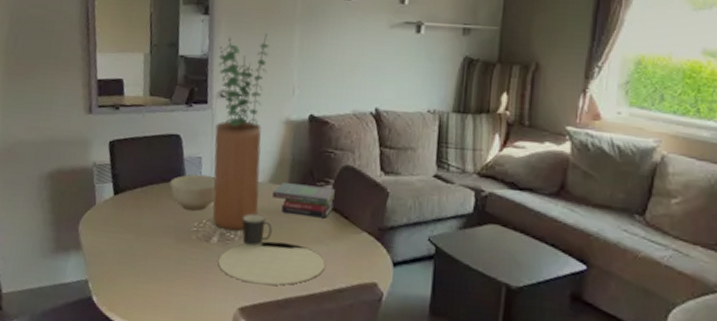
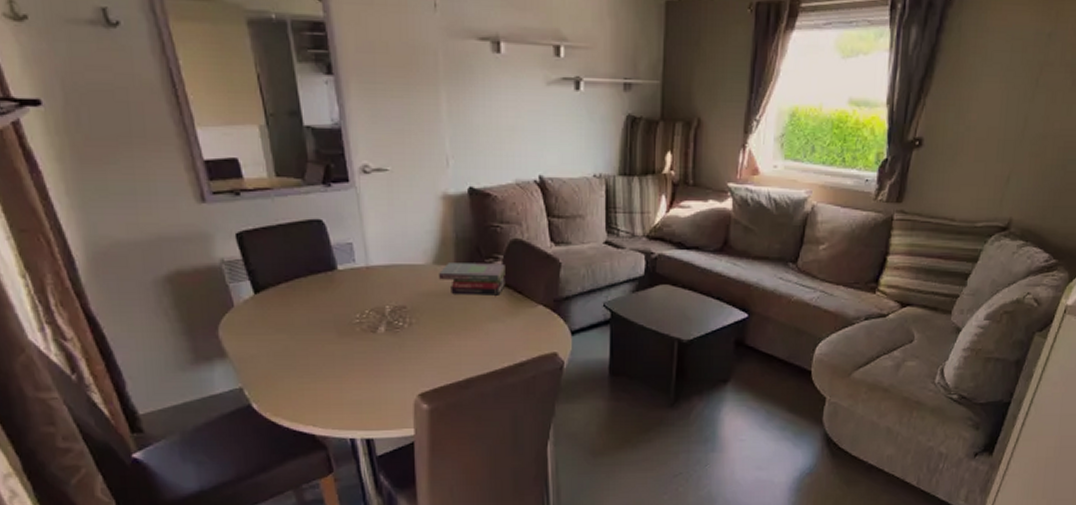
bowl: present [169,174,216,211] -> none [320,262,376,301]
vase: present [212,33,269,231] -> none [353,95,426,318]
placemat: present [218,241,325,286] -> none [389,325,503,369]
mug: present [241,213,272,248] -> none [408,298,443,332]

